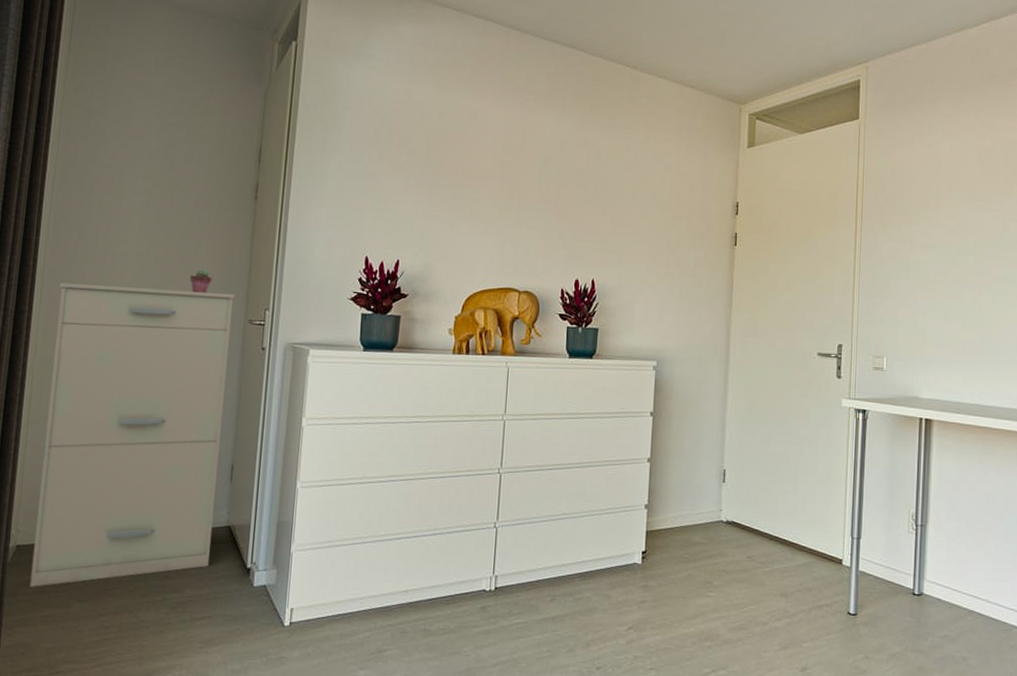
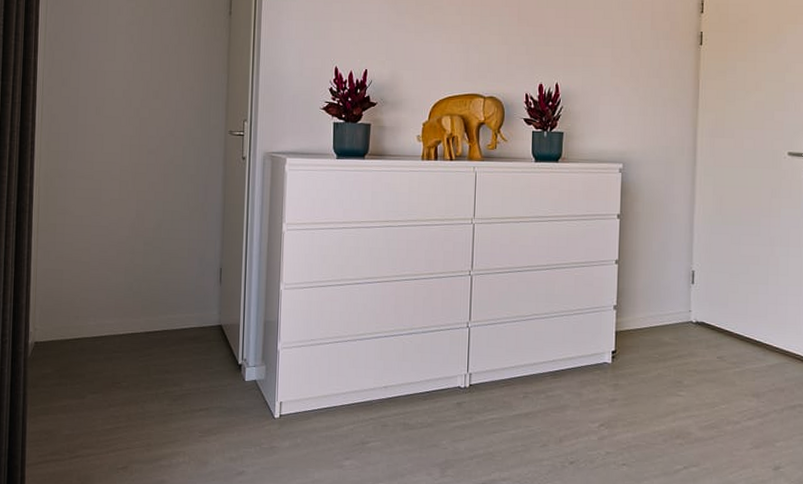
filing cabinet: present [29,282,235,587] -> none [48,99,216,380]
potted succulent: present [190,269,212,293] -> none [174,83,194,106]

